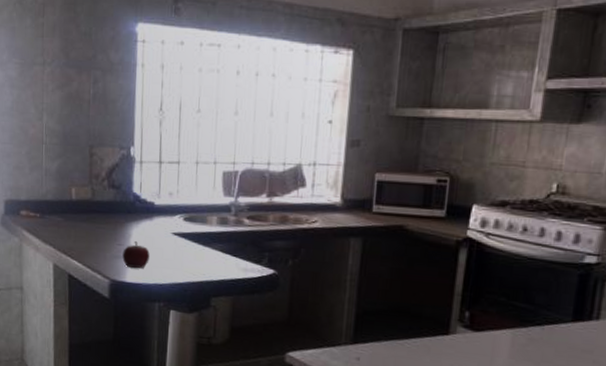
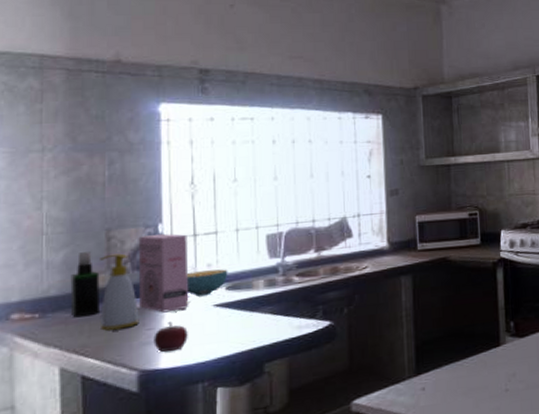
spray bottle: none [62,164,84,223] -> present [70,252,100,318]
soap bottle: none [83,170,112,240] -> present [100,253,139,331]
cereal box: none [113,156,154,233] -> present [138,233,189,313]
cereal bowl: none [150,198,187,223] -> present [186,269,228,297]

